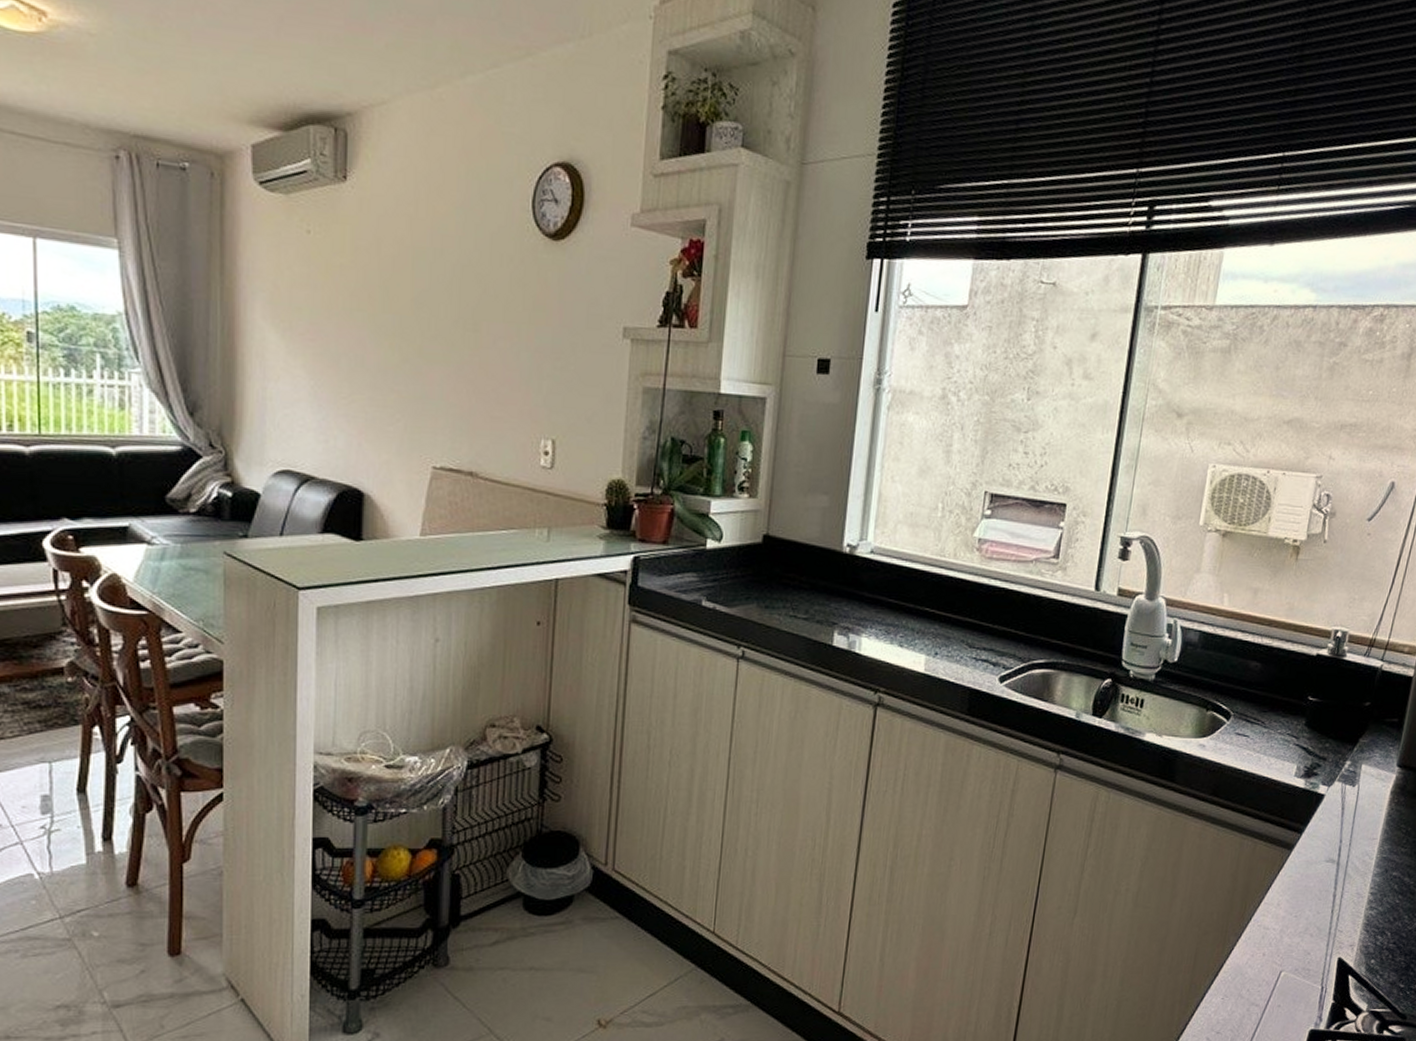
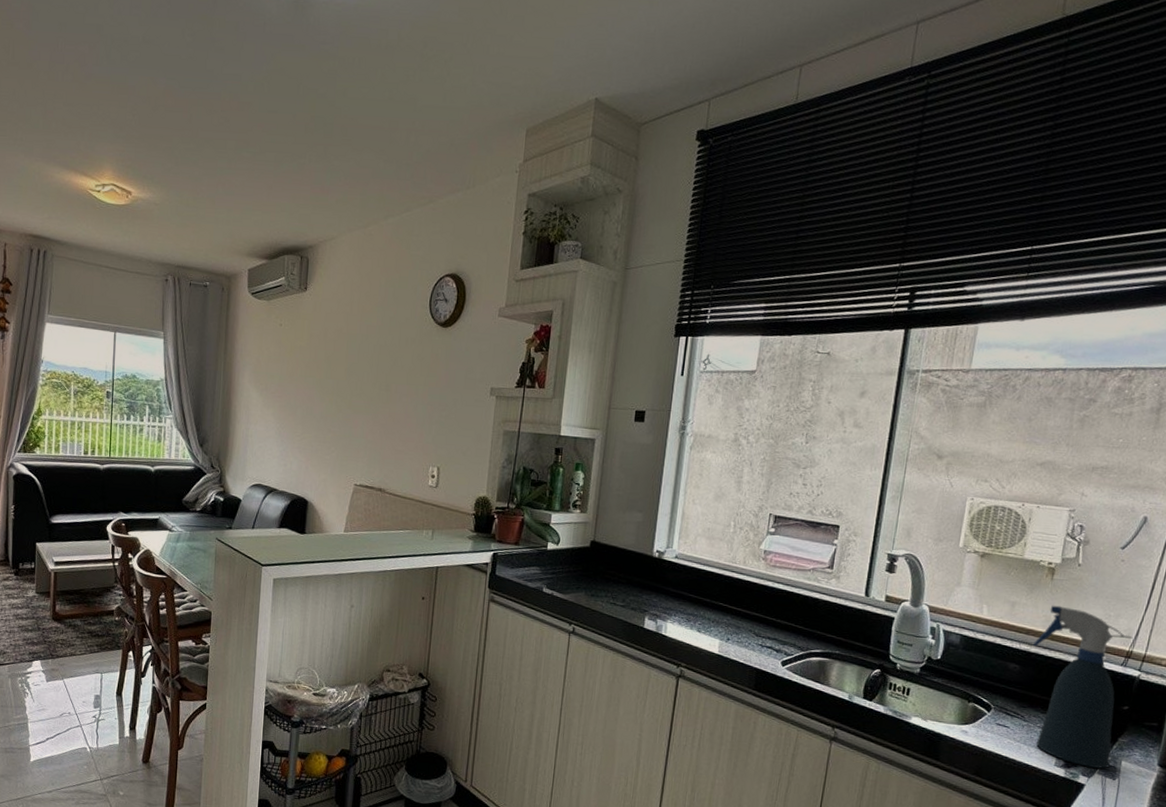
spray bottle: none [1276,590,1377,775] -> present [1033,605,1133,769]

